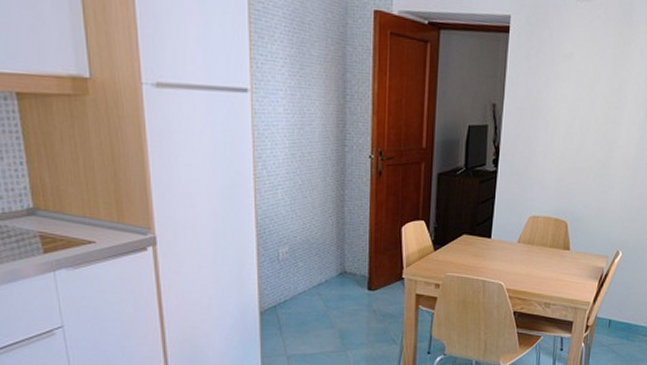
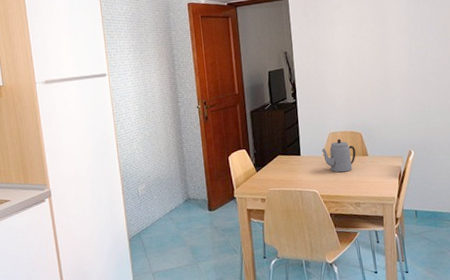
teapot: none [517,225,557,266] -> present [322,139,356,173]

